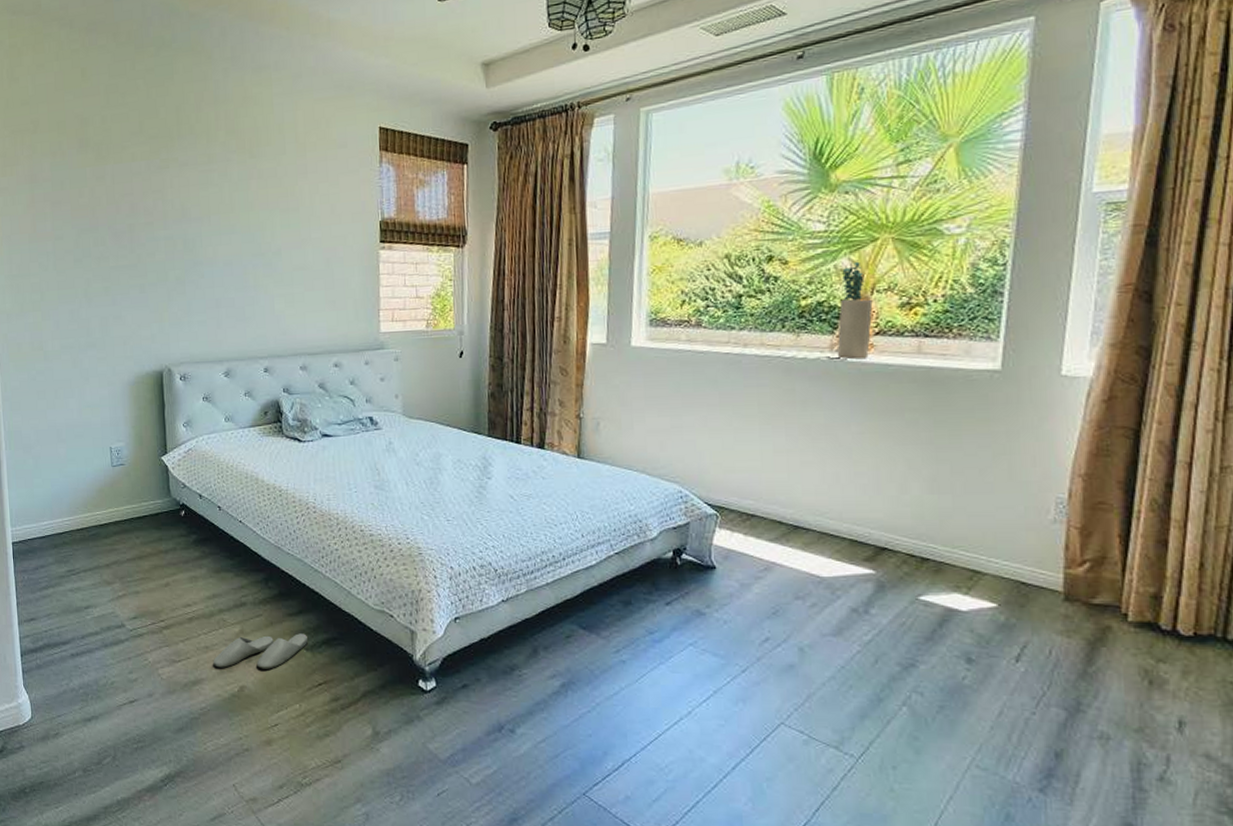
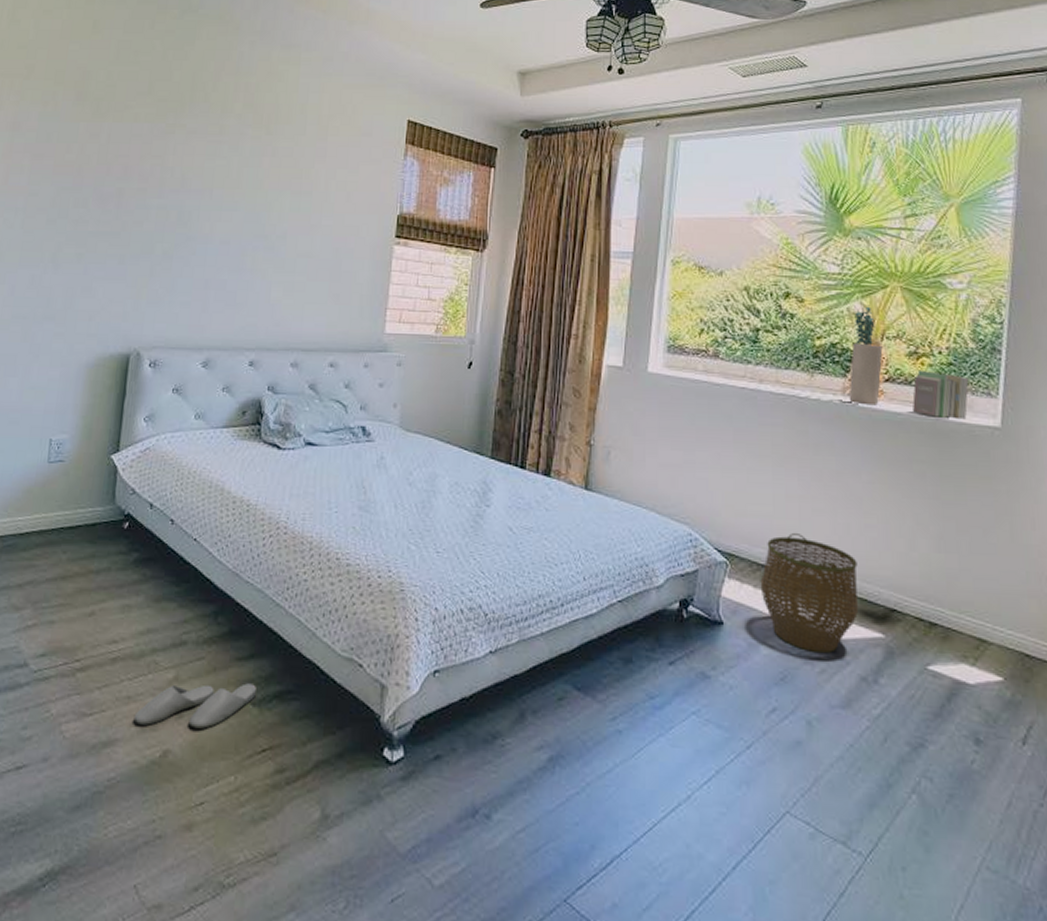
basket: none [750,485,849,590] -> present [760,533,859,654]
books: none [905,320,967,367] -> present [912,371,969,420]

